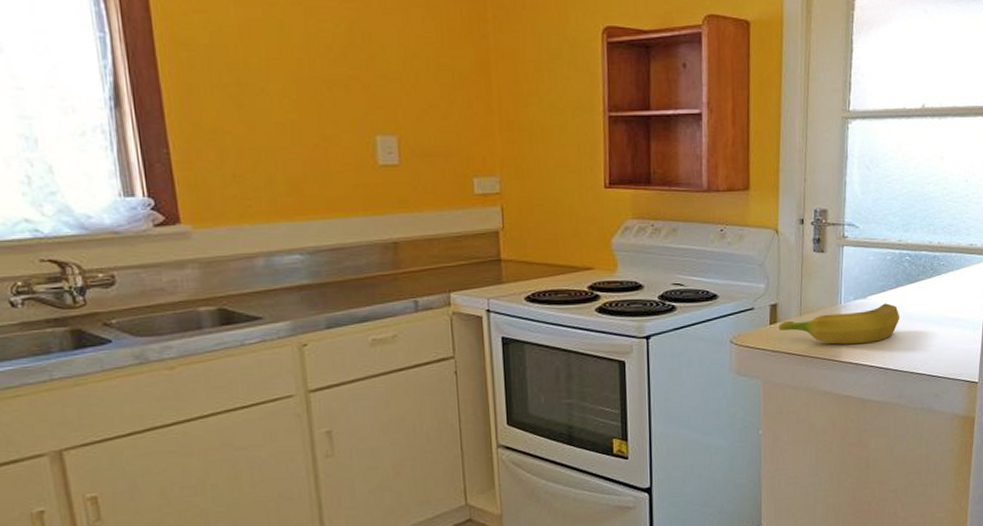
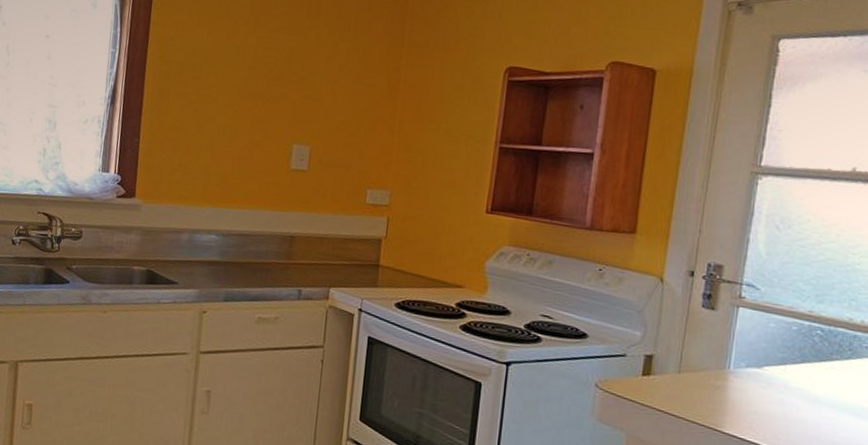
banana: present [779,303,900,344] -> none [652,375,804,420]

